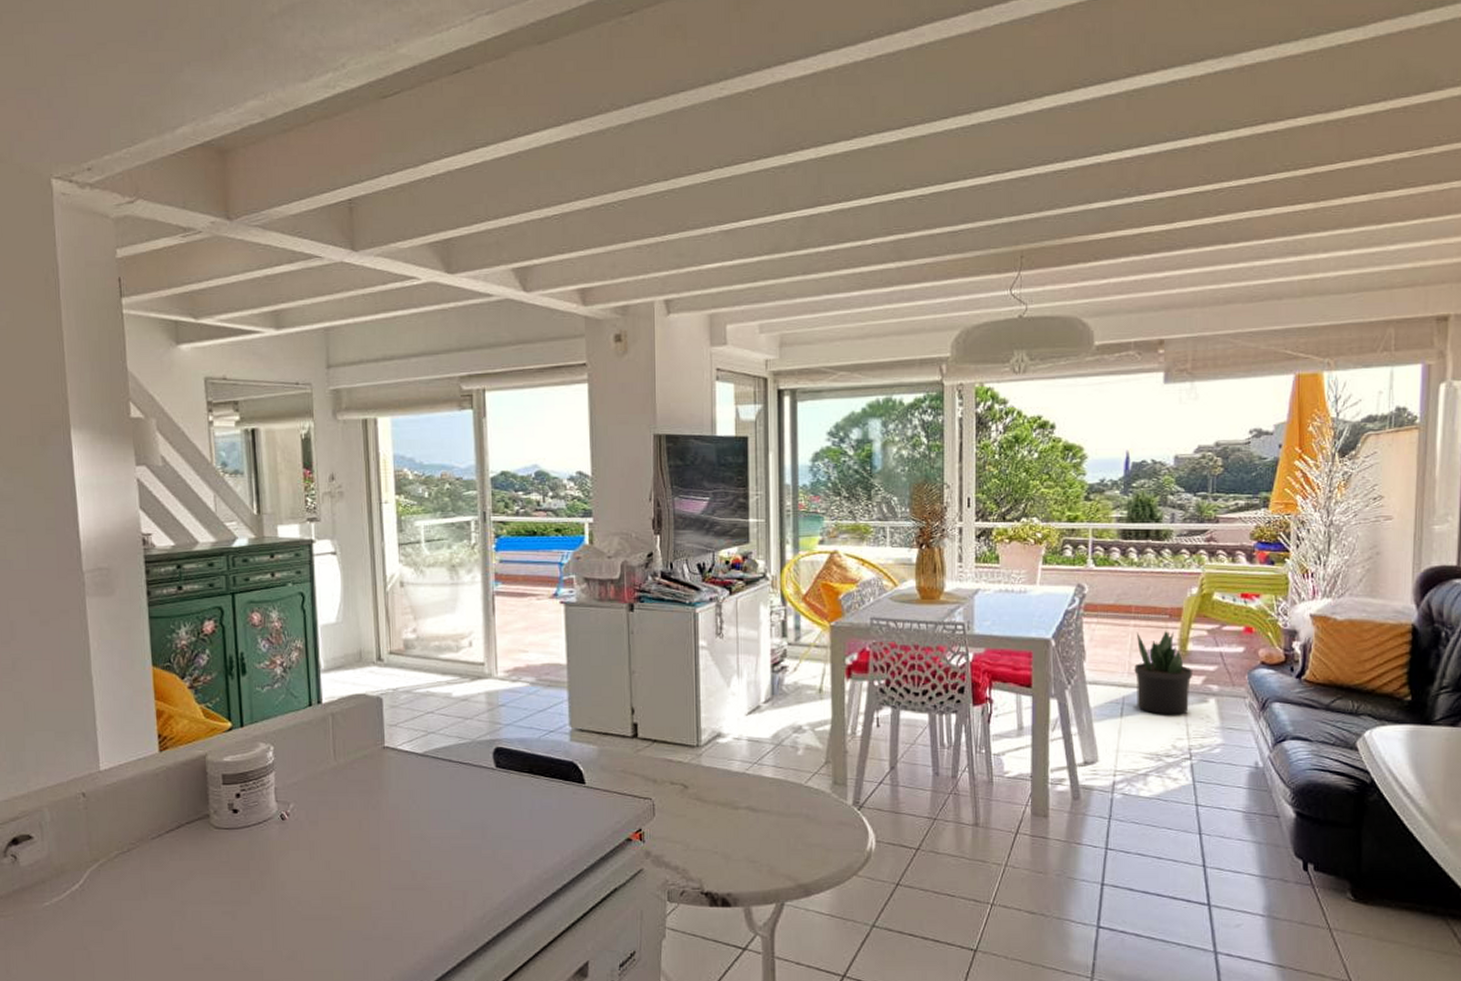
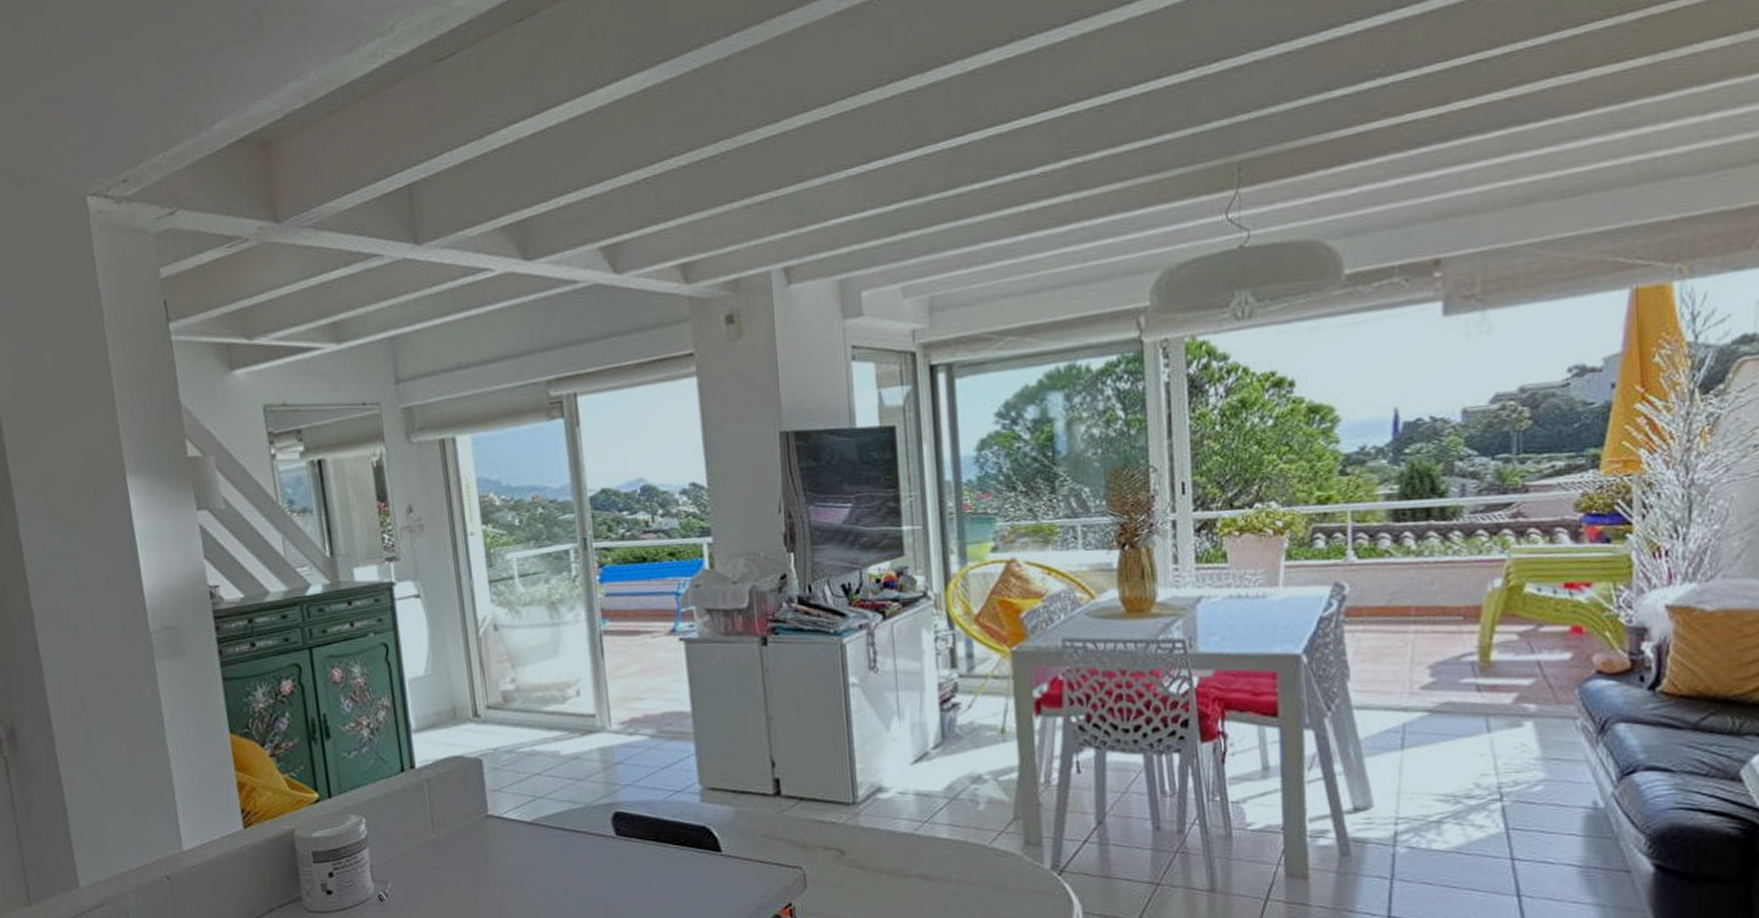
planter: present [1134,630,1192,715] -> none [1417,635,1499,745]

